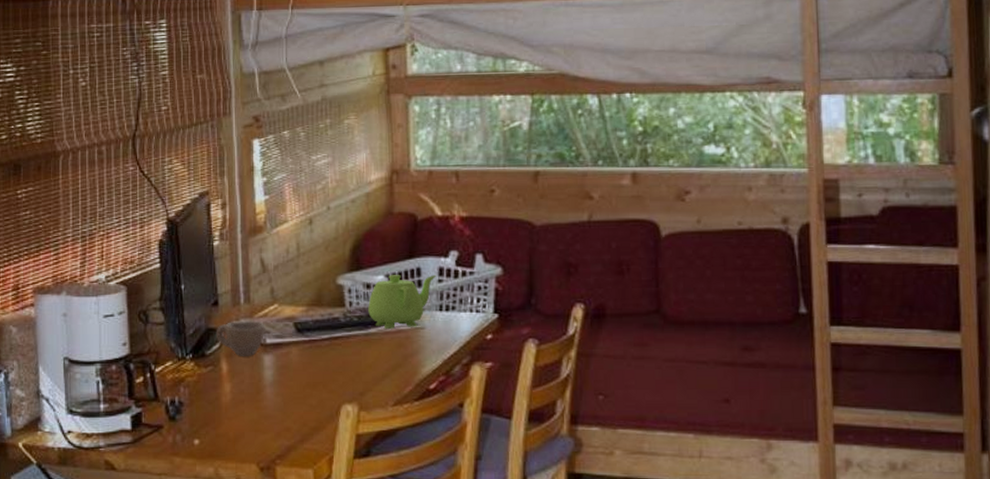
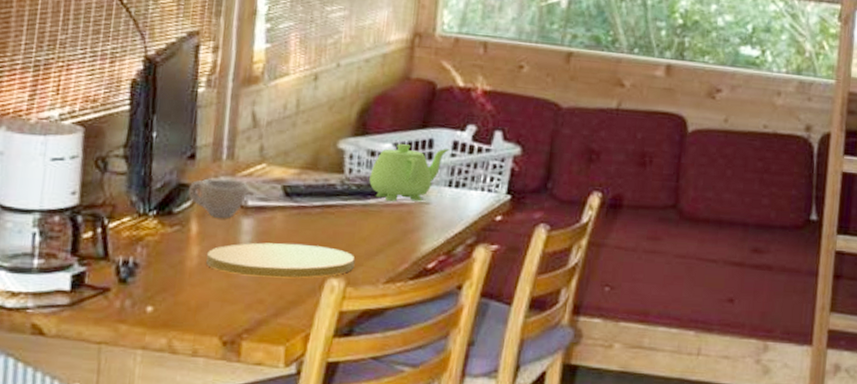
plate: none [238,374,365,407] -> present [206,242,355,278]

